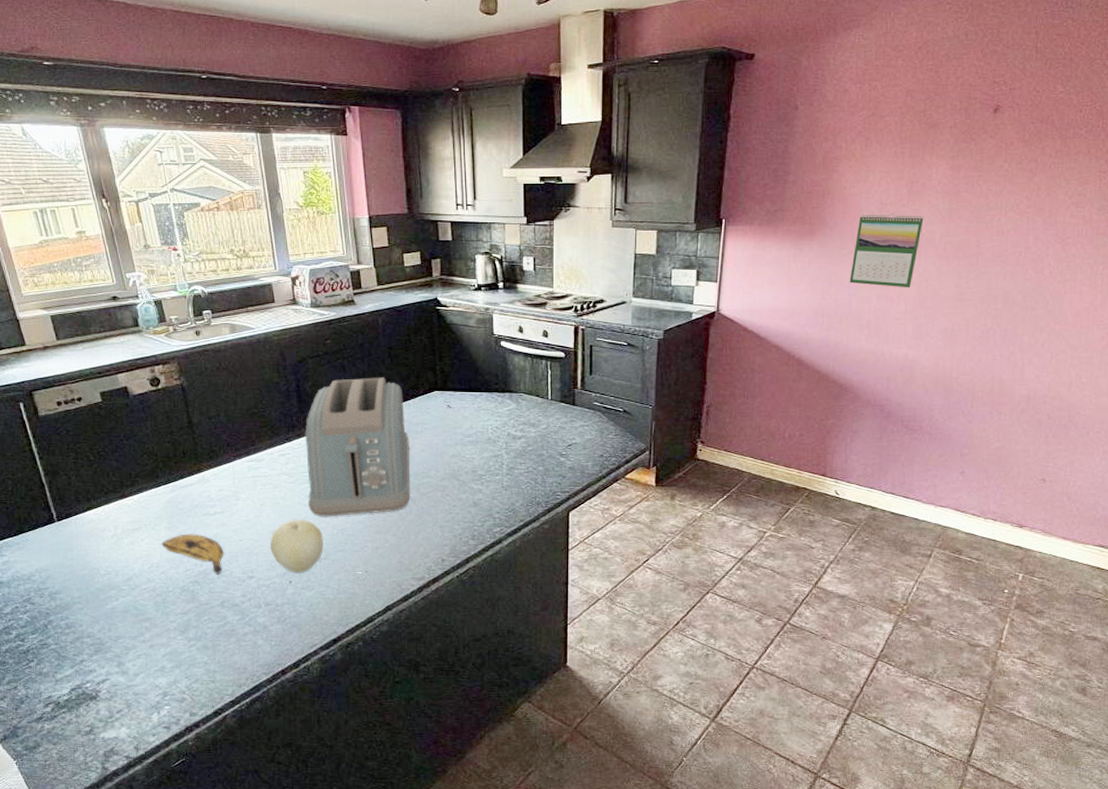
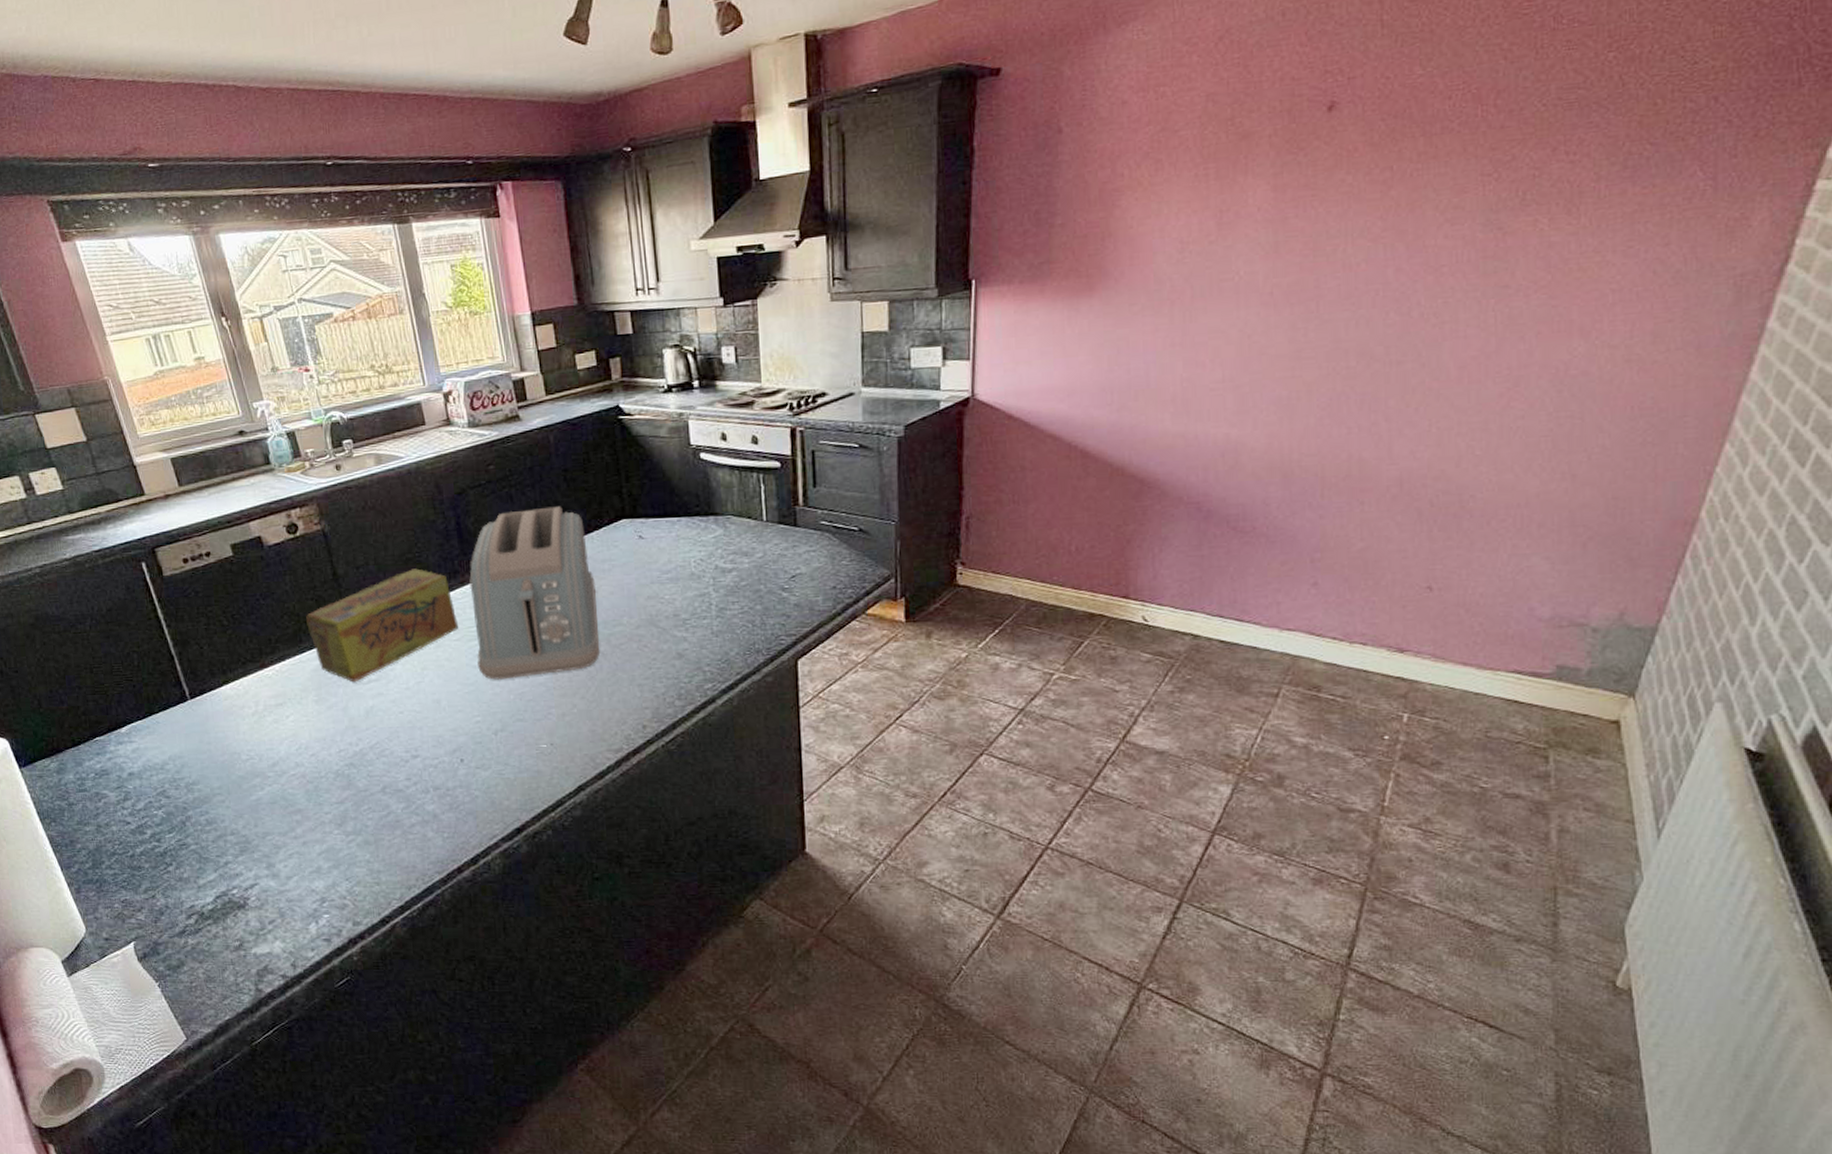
banana: present [162,534,224,575] -> none [310,707,383,755]
cereal box: none [163,421,293,514] -> present [306,568,458,683]
fruit: present [270,519,323,574] -> none [435,683,499,750]
calendar: present [849,214,924,288] -> none [1144,253,1240,349]

